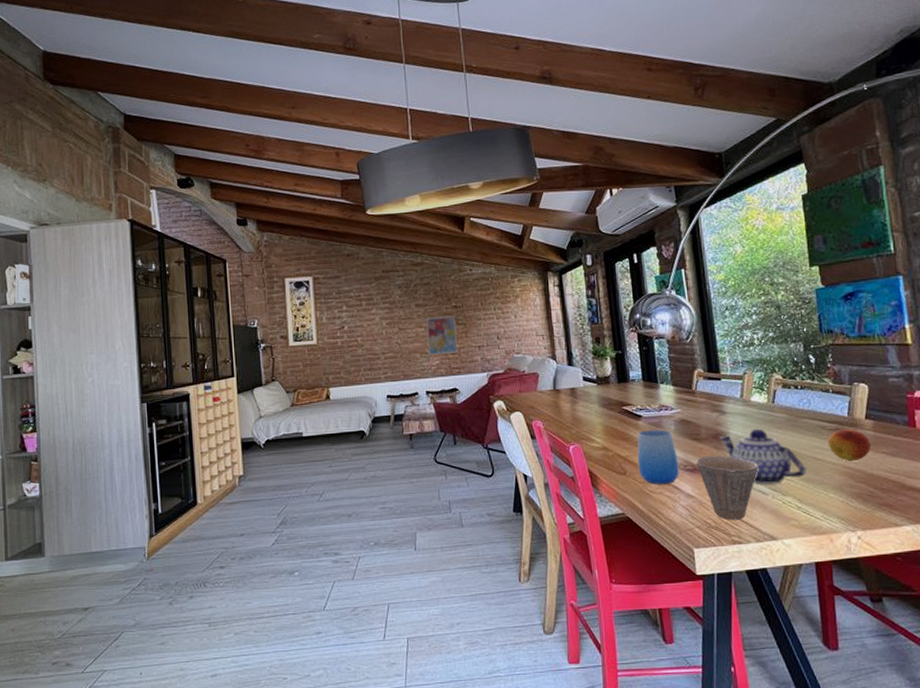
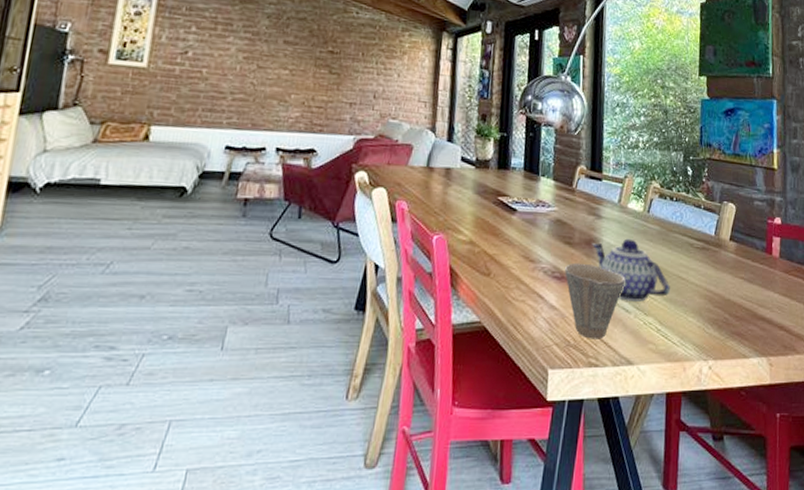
wall art: present [425,316,458,356] -> none [288,59,329,107]
cup: present [637,429,679,485] -> none [503,227,547,291]
fruit: present [827,429,872,462] -> none [693,249,732,285]

